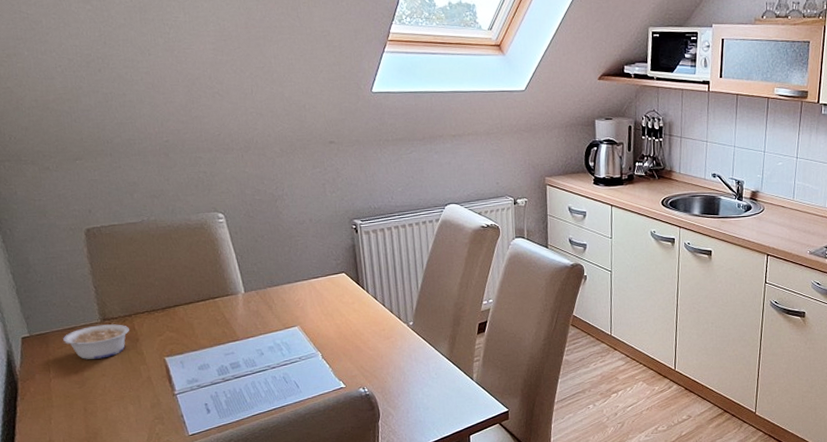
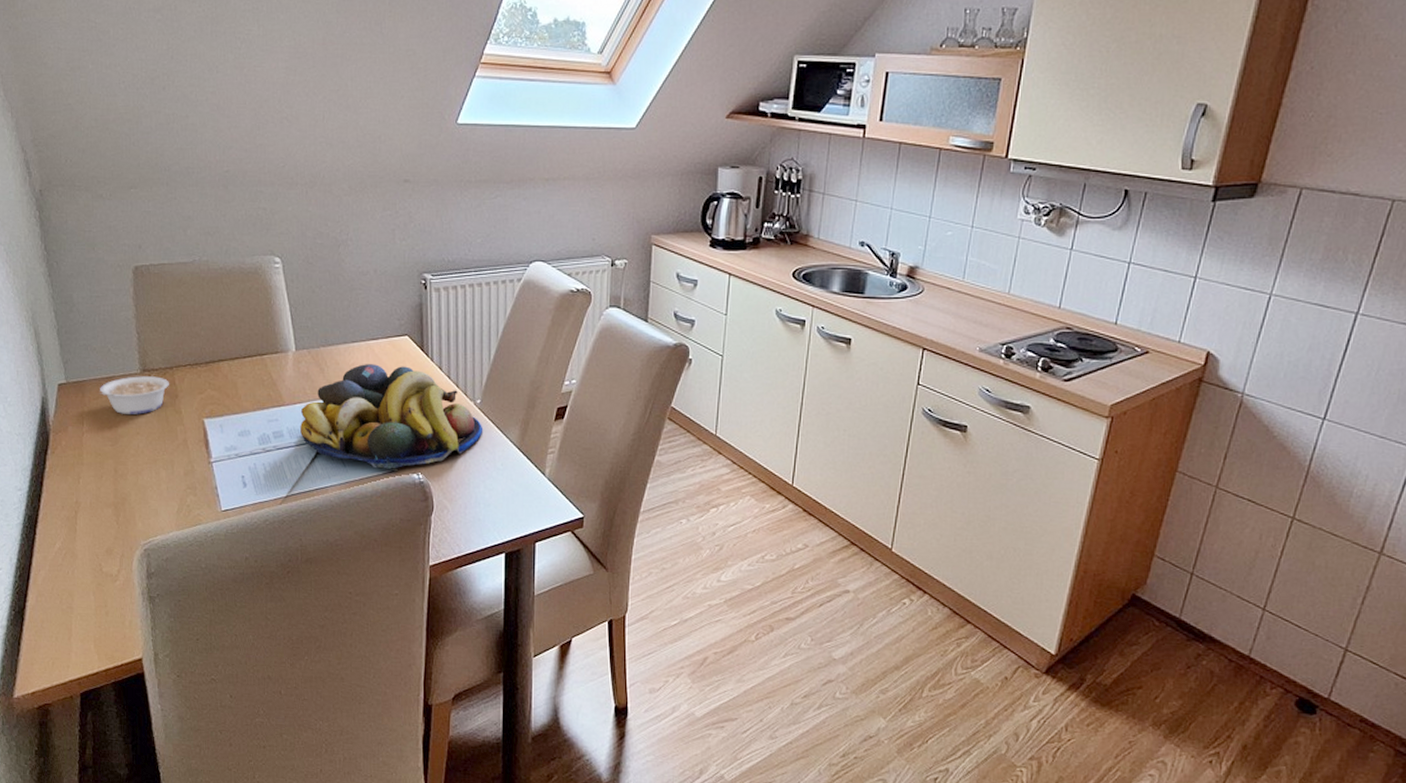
fruit bowl: none [254,299,417,387] -> present [300,364,482,469]

